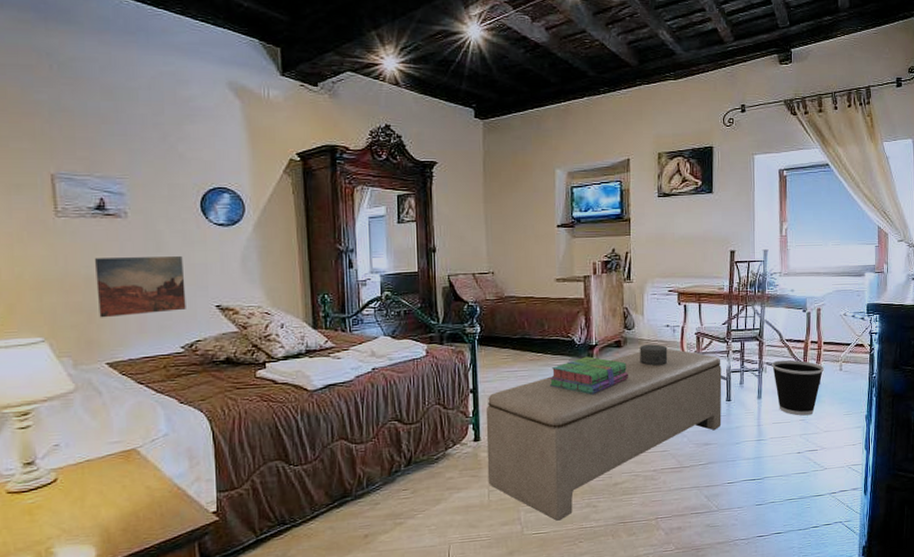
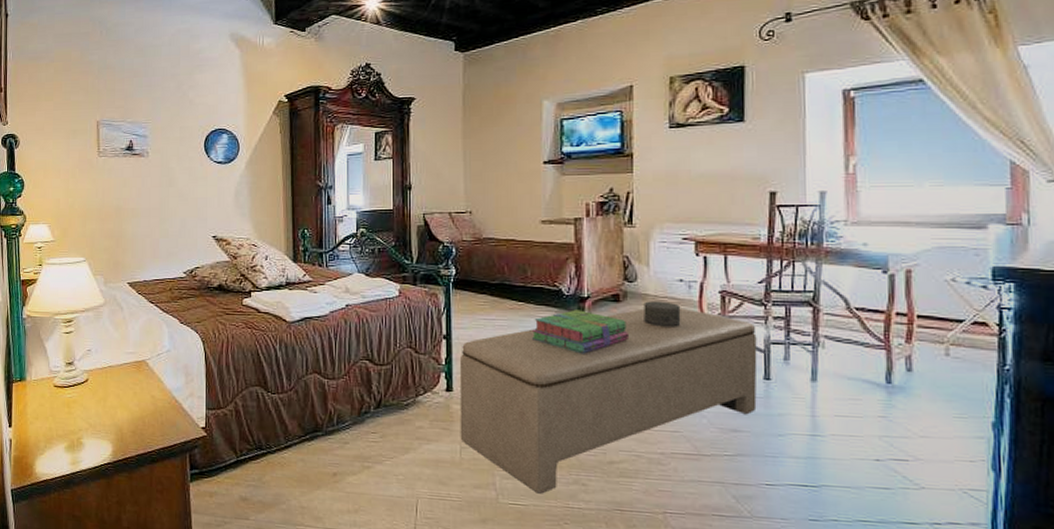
wall art: present [95,256,186,318] -> none [124,191,189,243]
wastebasket: present [771,360,824,416] -> none [832,334,918,412]

